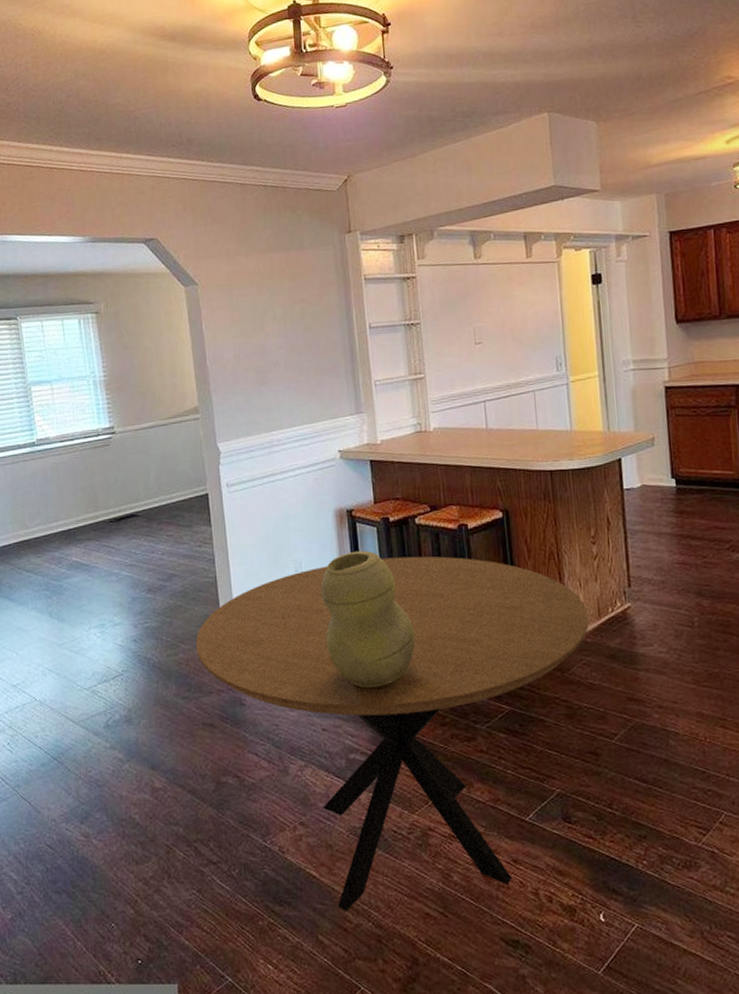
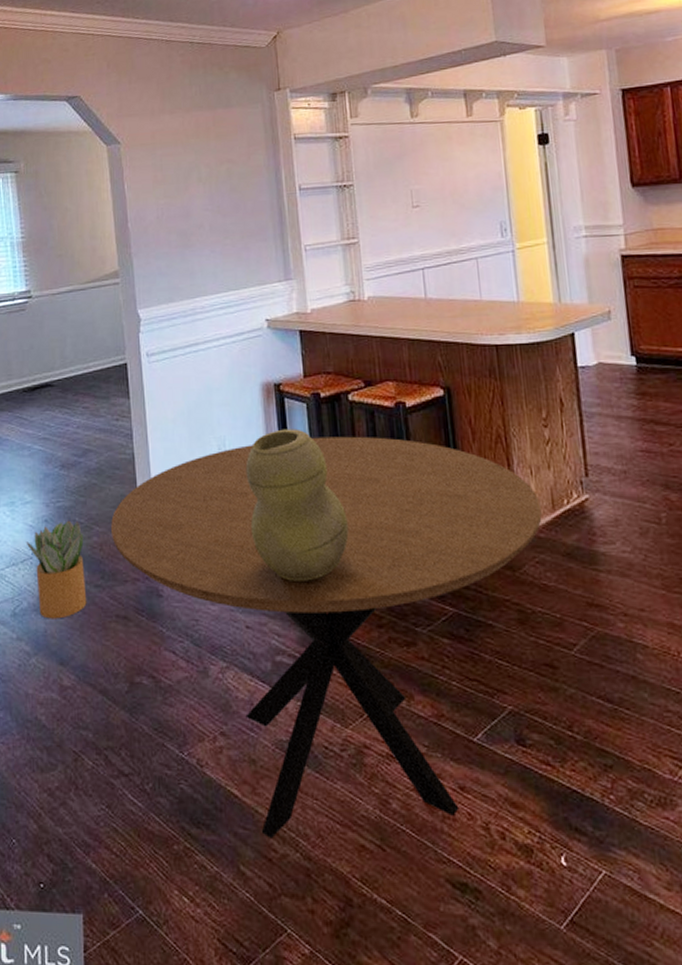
potted plant: none [116,639,175,729] -> present [26,520,87,619]

